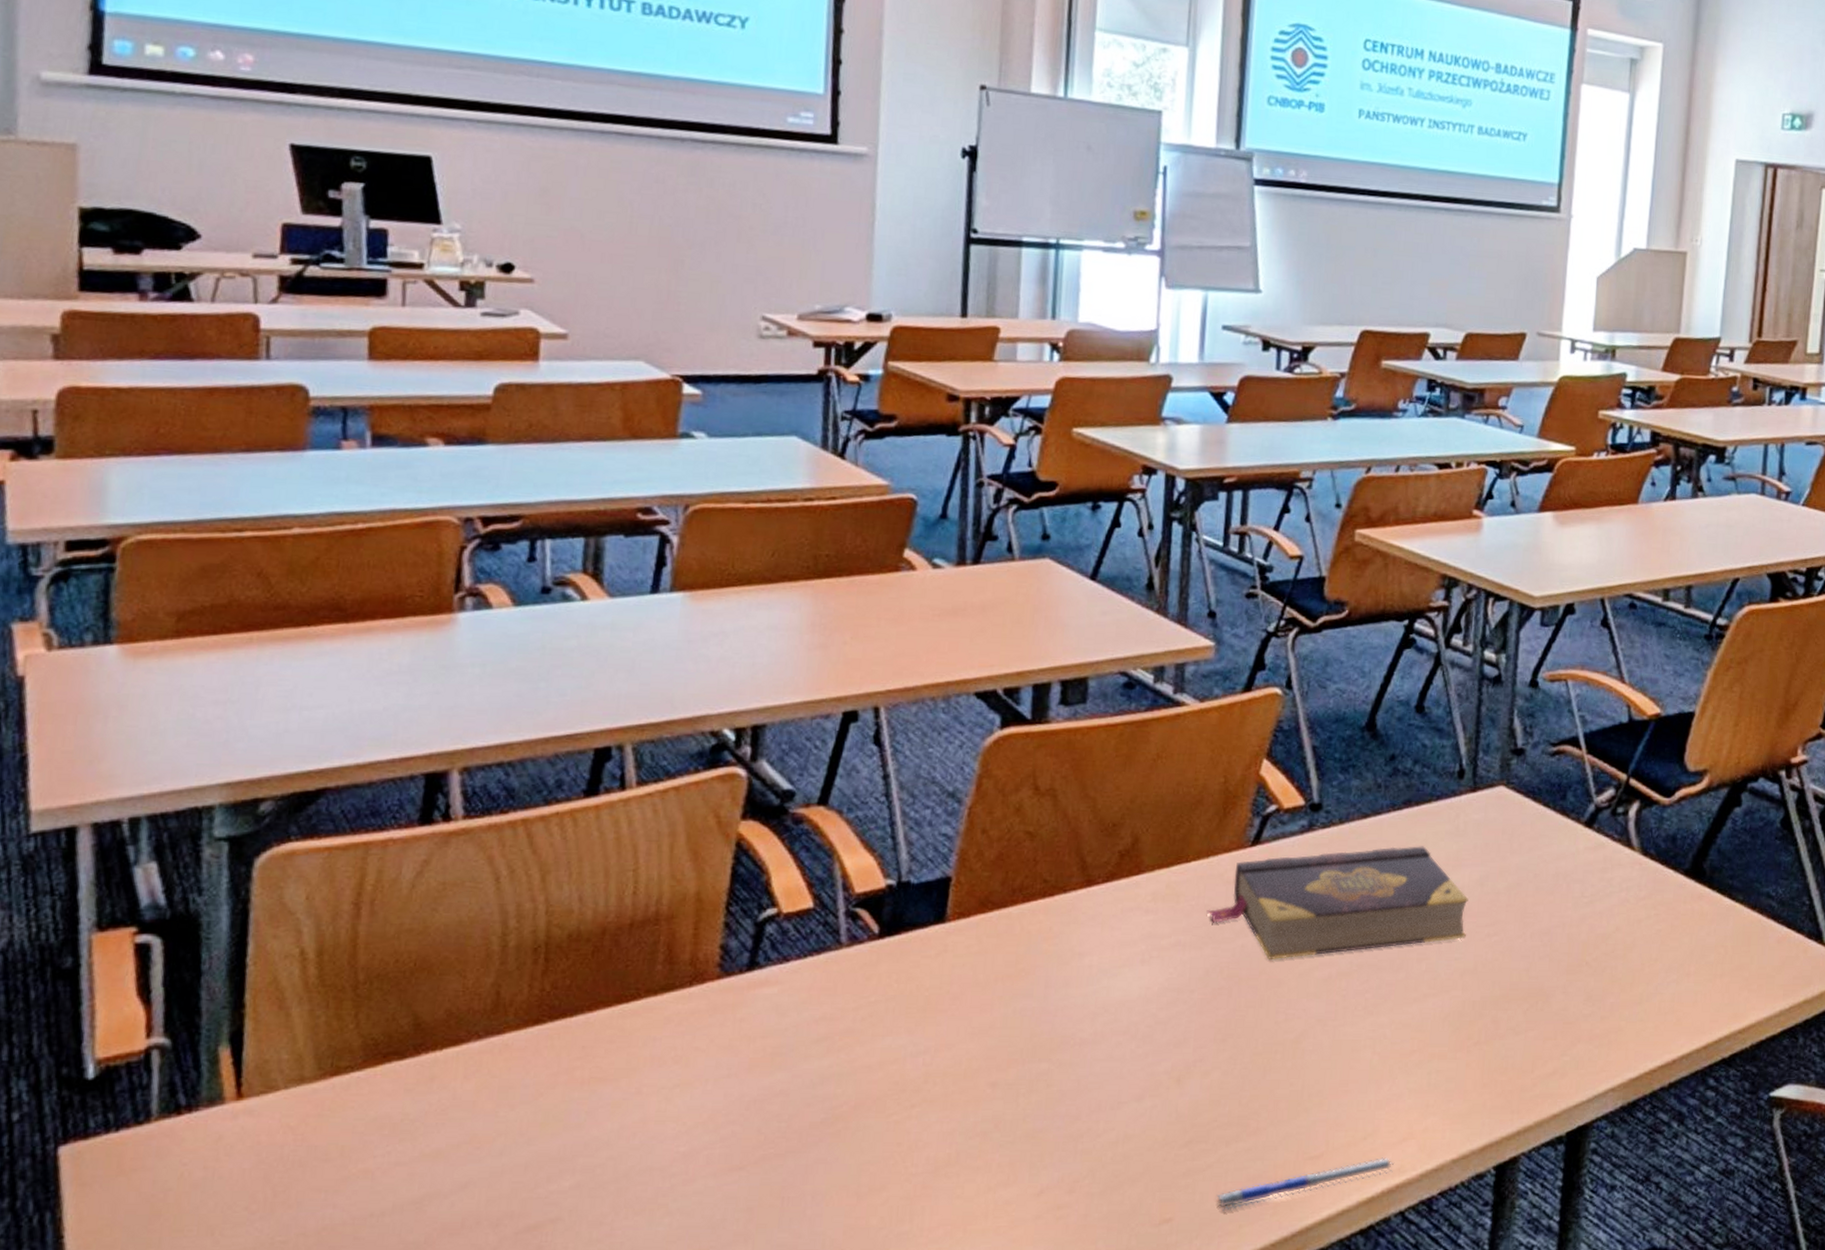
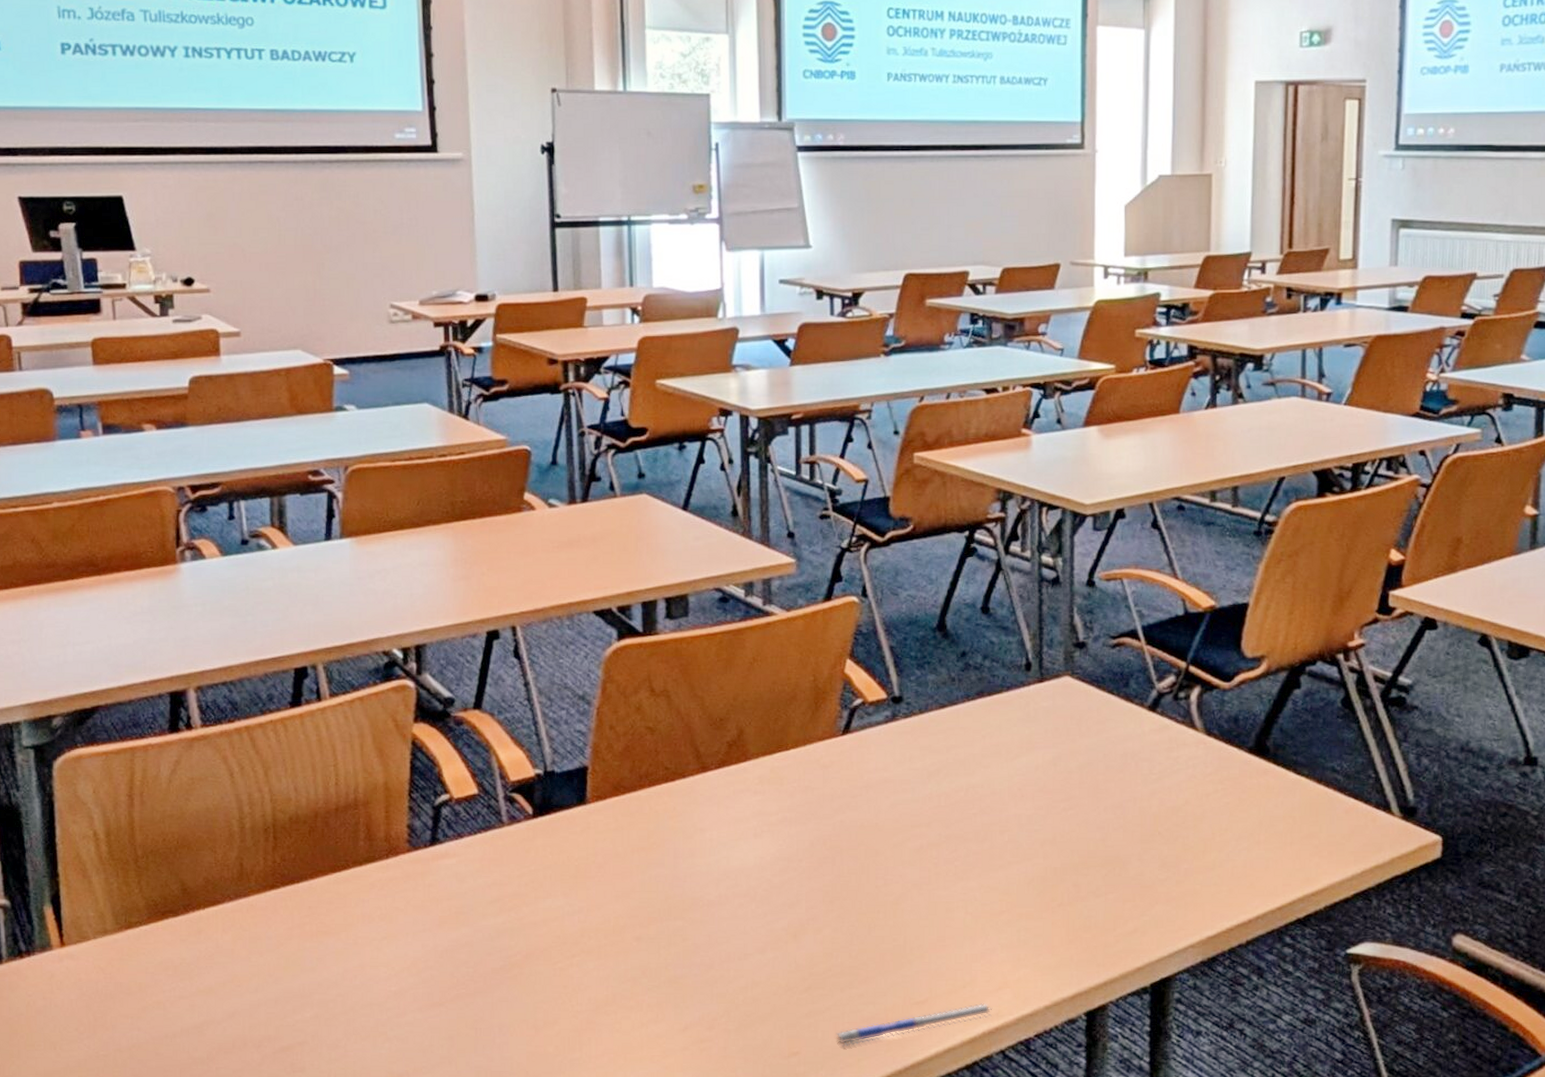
book: present [1206,846,1469,959] -> none [807,731,1043,832]

